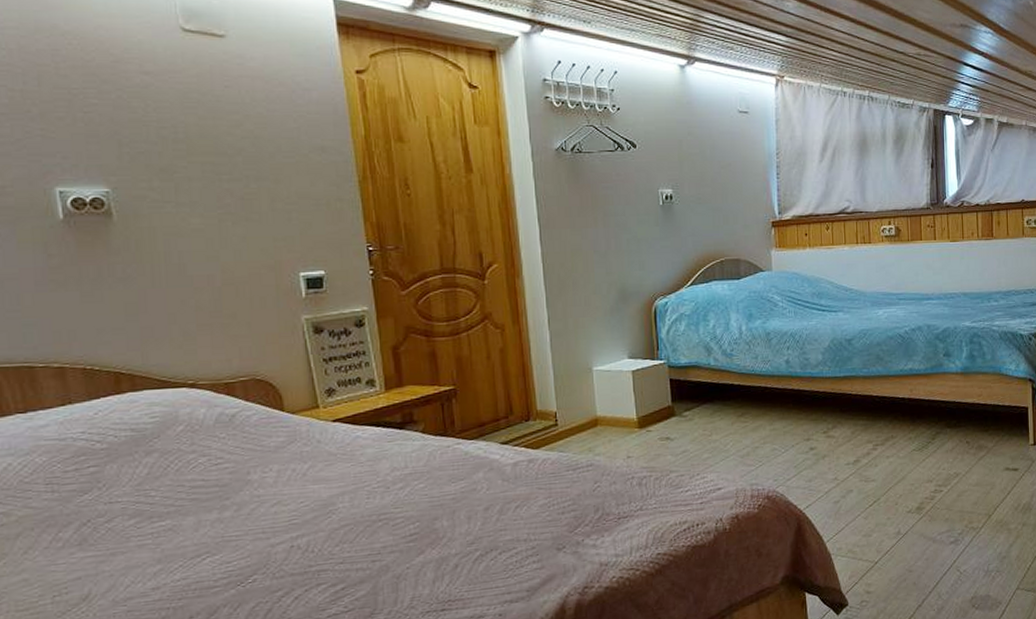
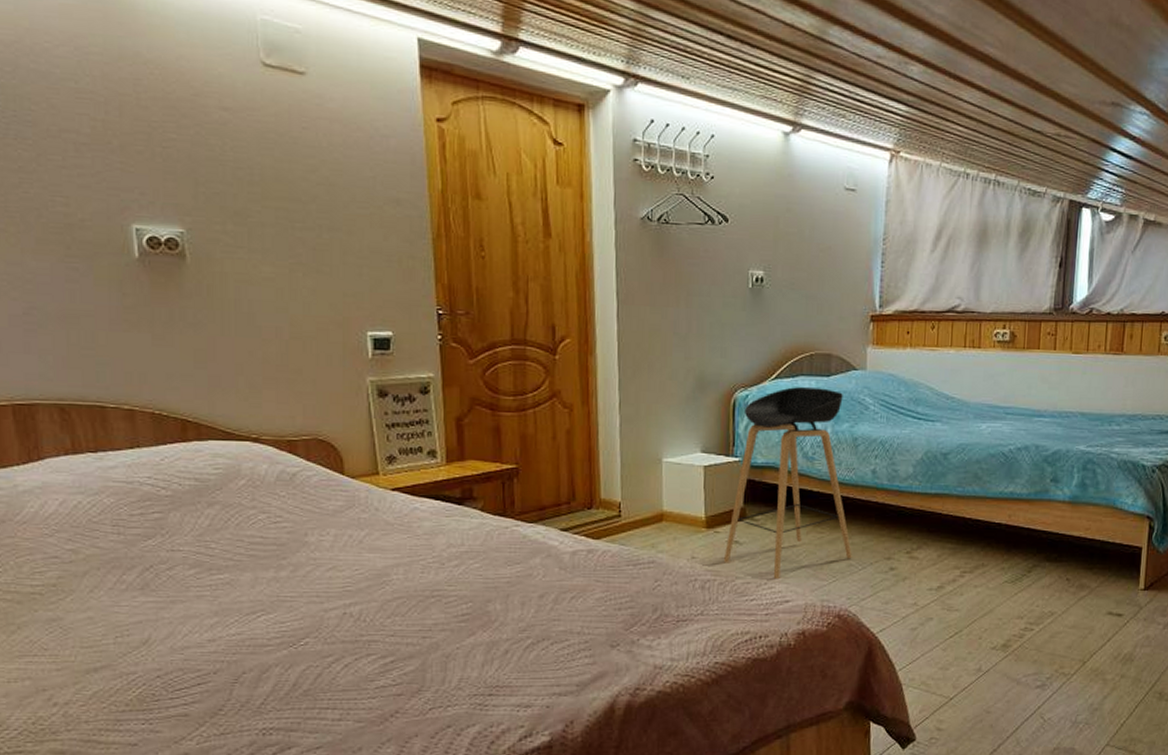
stool: none [657,290,775,470] -> present [723,387,852,580]

